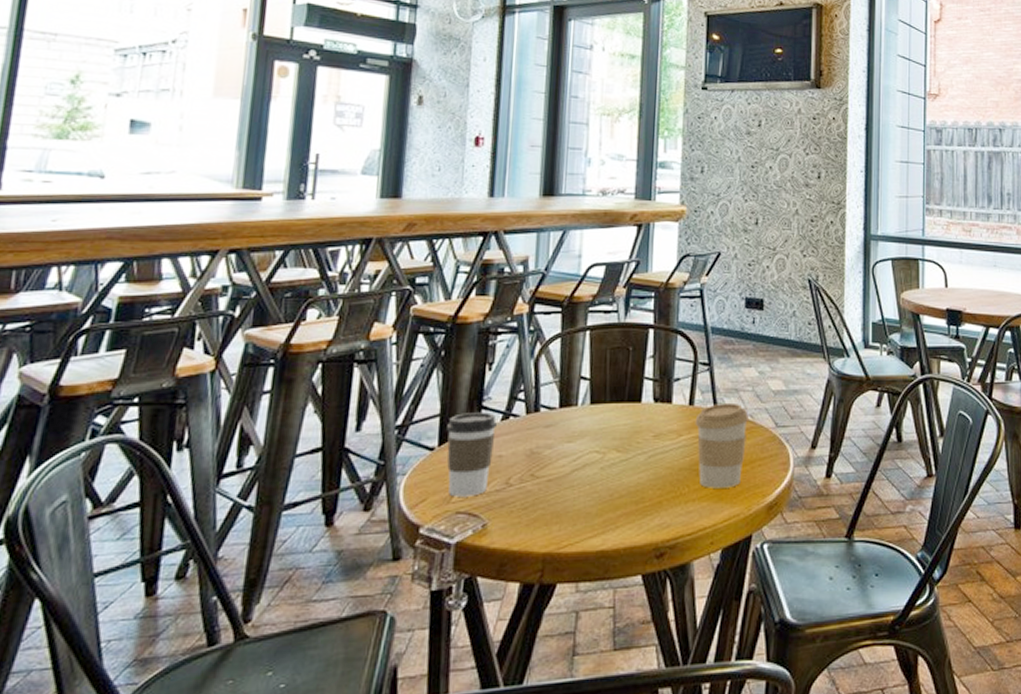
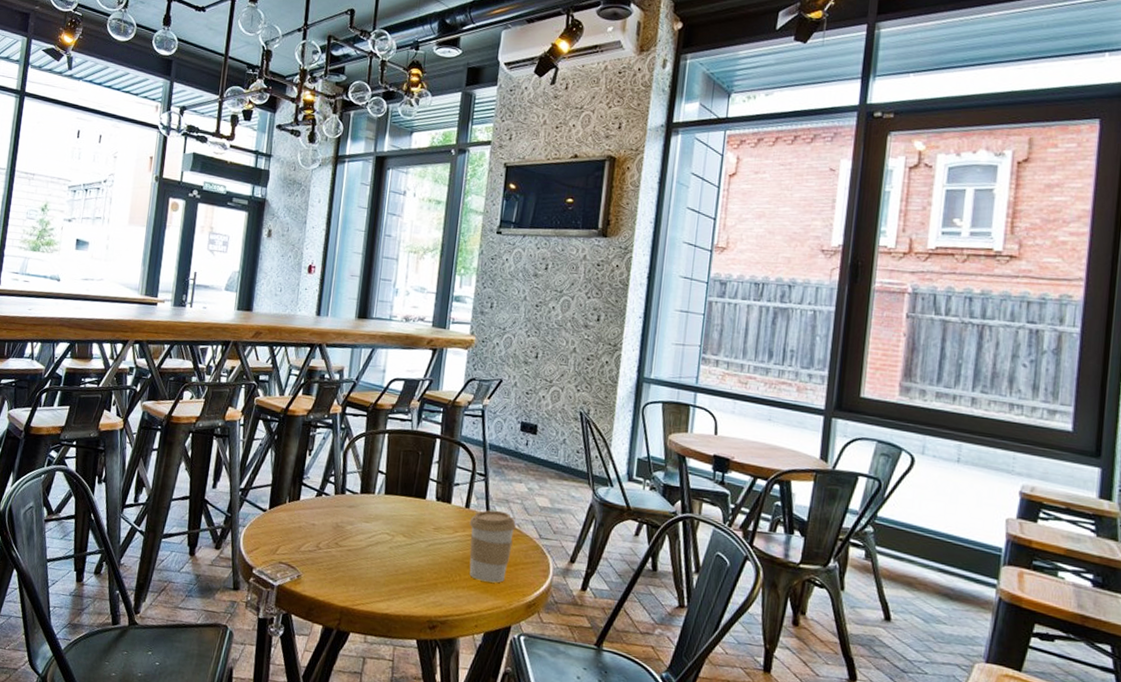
coffee cup: present [447,413,497,497] -> none [274,486,312,552]

